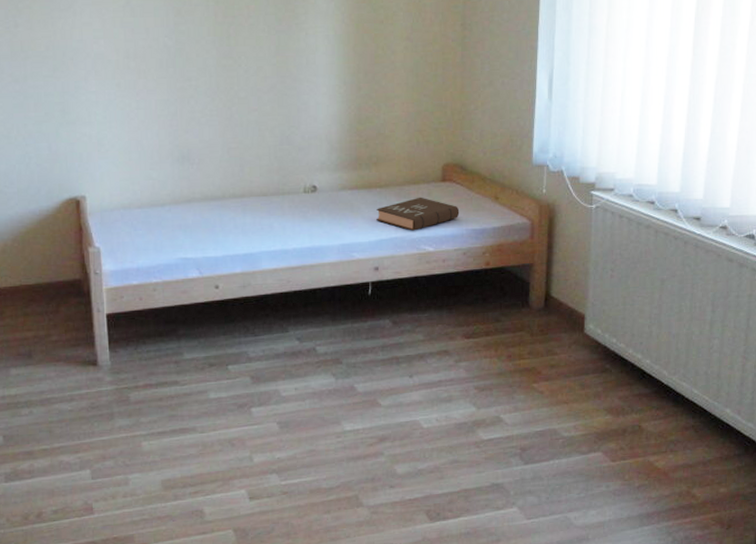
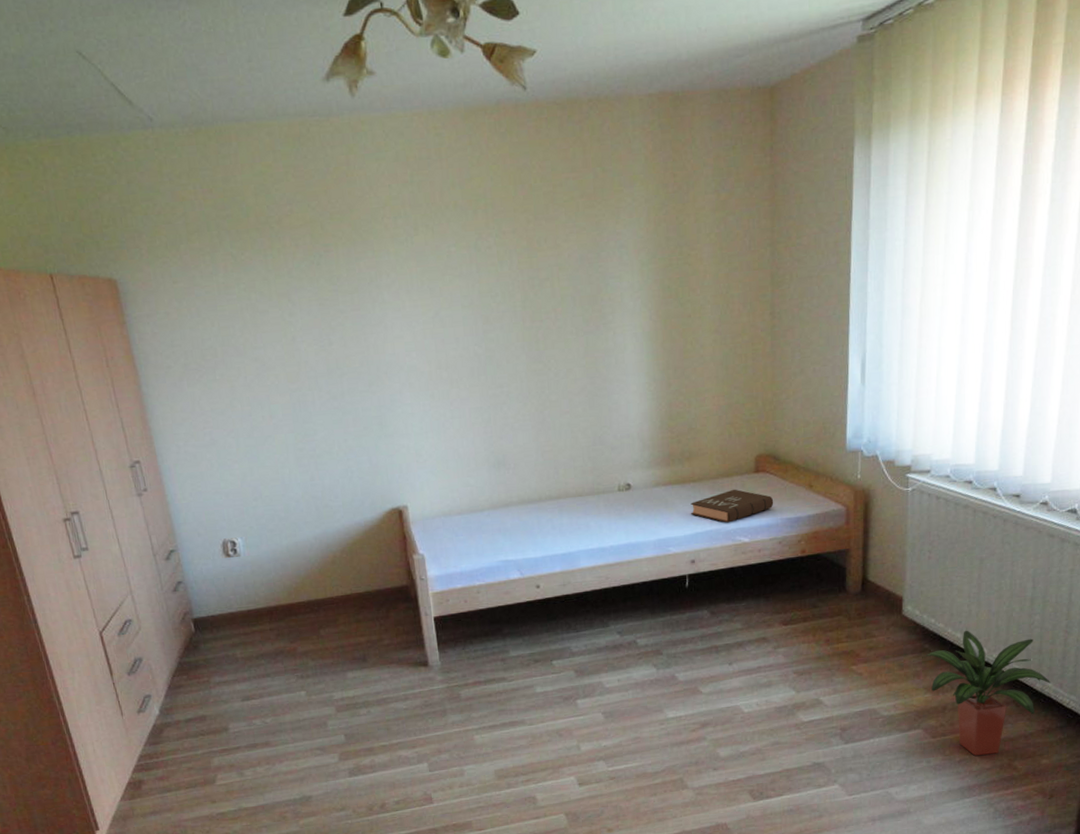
potted plant: none [603,351,730,482] -> present [922,630,1051,756]

